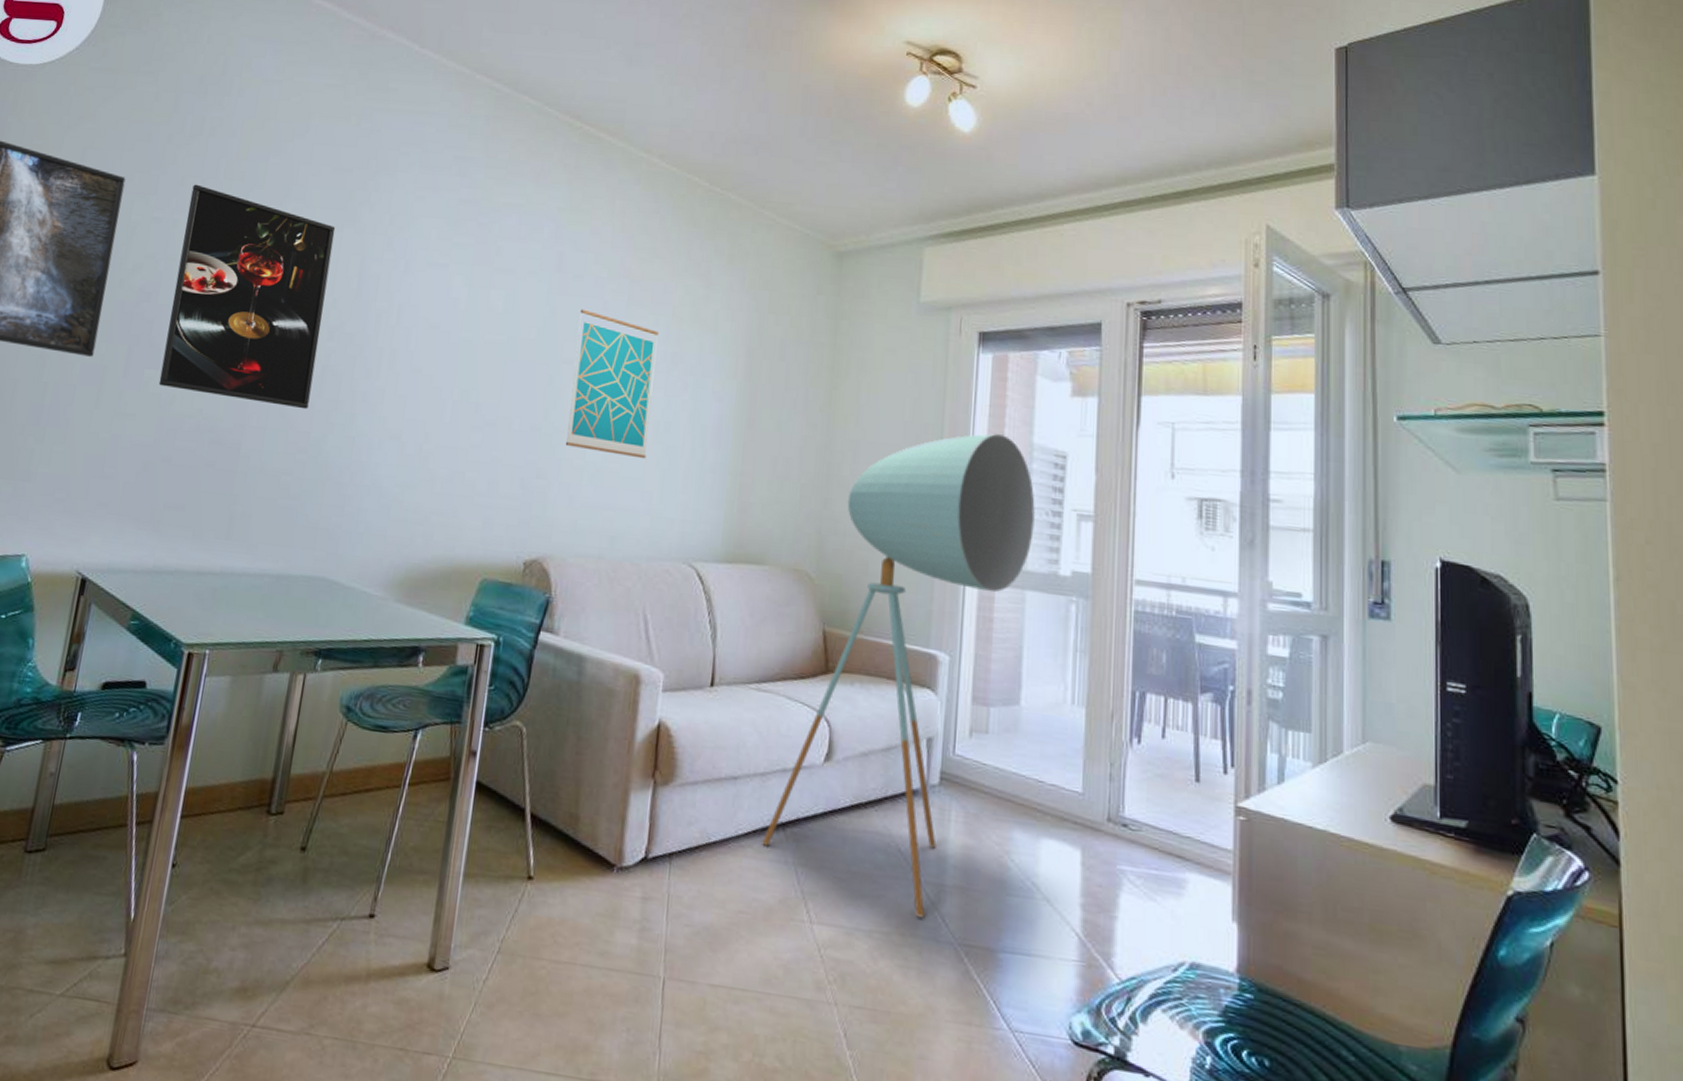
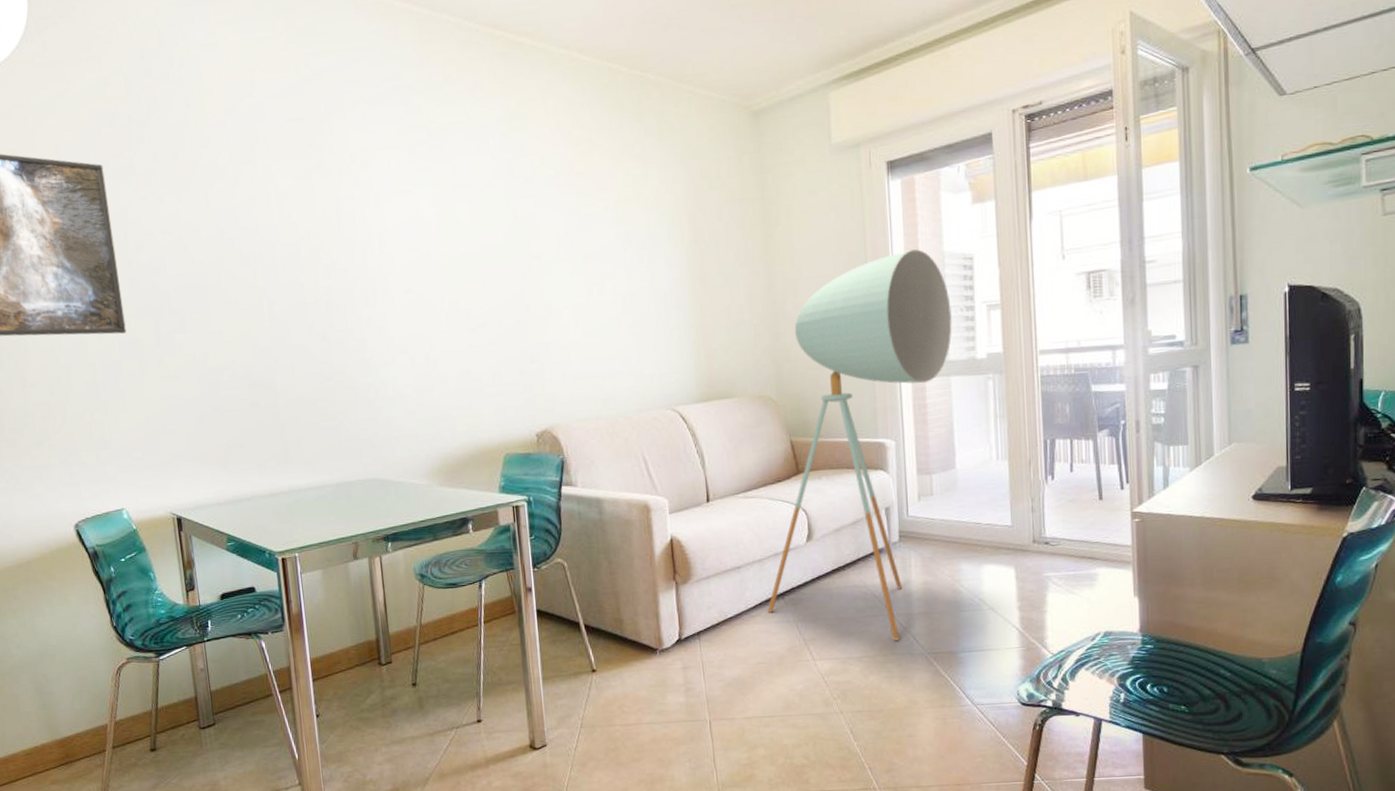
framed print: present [158,184,336,410] -> none [165,158,324,347]
wall art: present [565,309,659,459] -> none [538,207,620,331]

